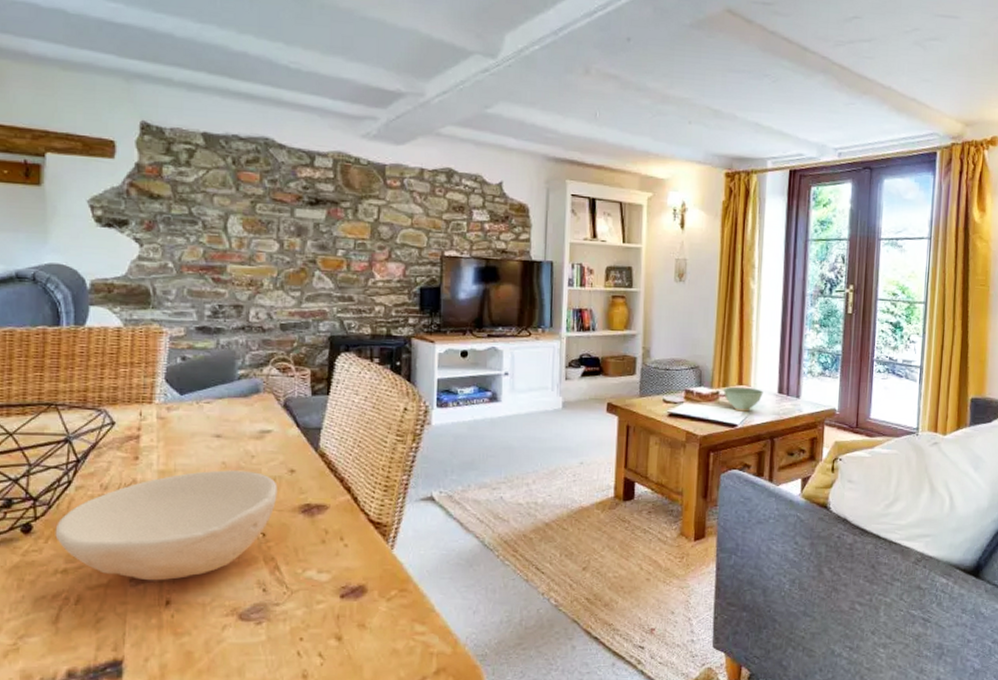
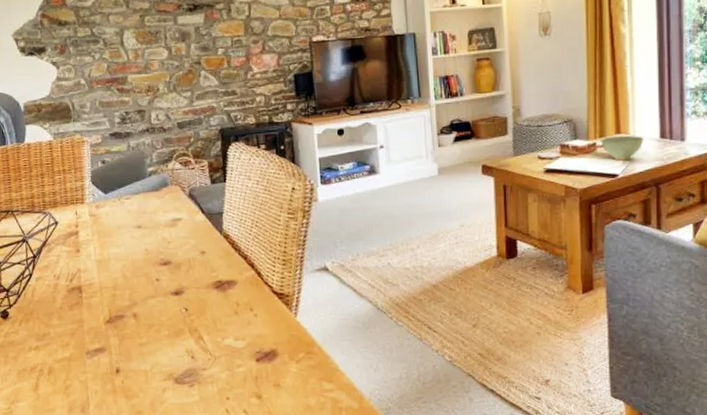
bowl: present [55,470,278,581] -> none [25,255,194,353]

